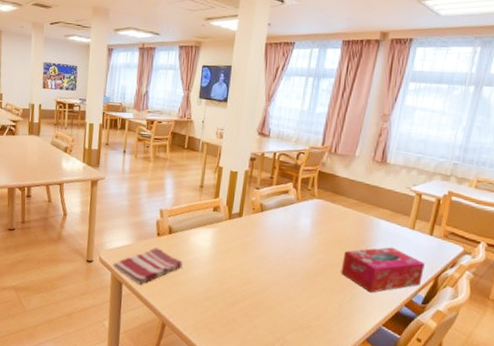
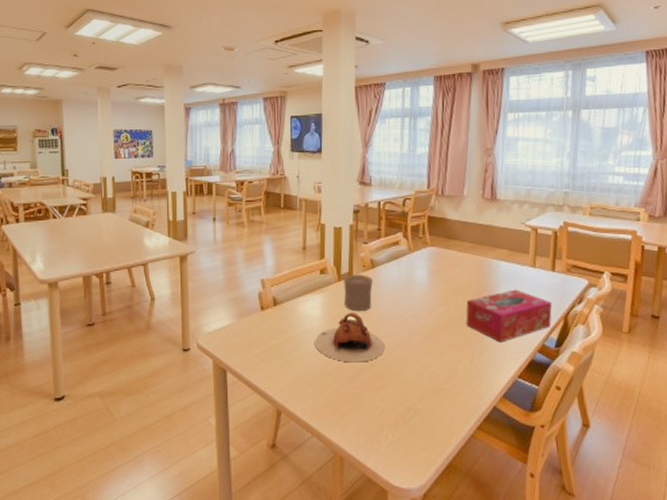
dish towel: present [113,248,183,284] -> none [214,324,293,369]
teapot: none [201,248,264,293] -> present [315,312,385,363]
cup: none [232,214,260,248] -> present [344,274,373,311]

